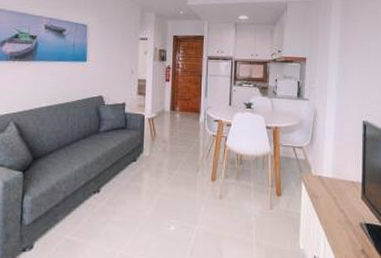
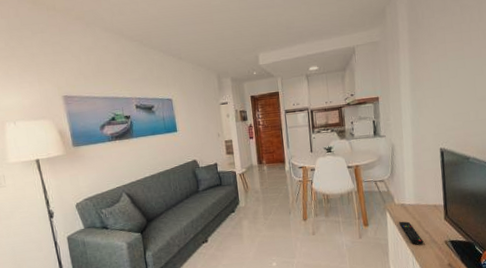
remote control: none [314,195,338,224] -> present [399,221,424,245]

